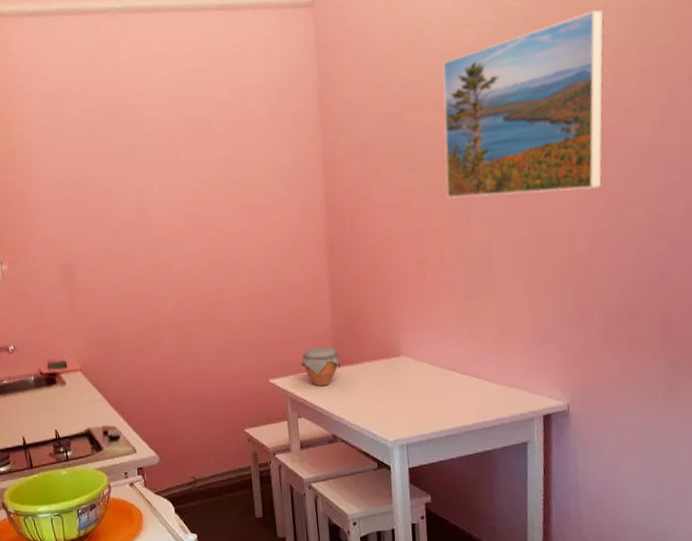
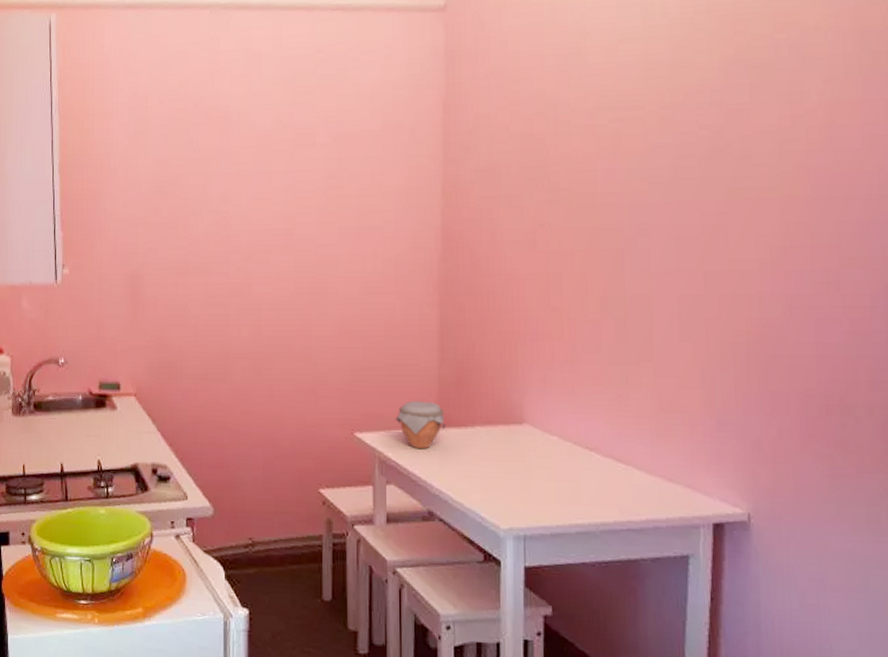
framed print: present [442,9,605,199] -> none [595,29,816,243]

